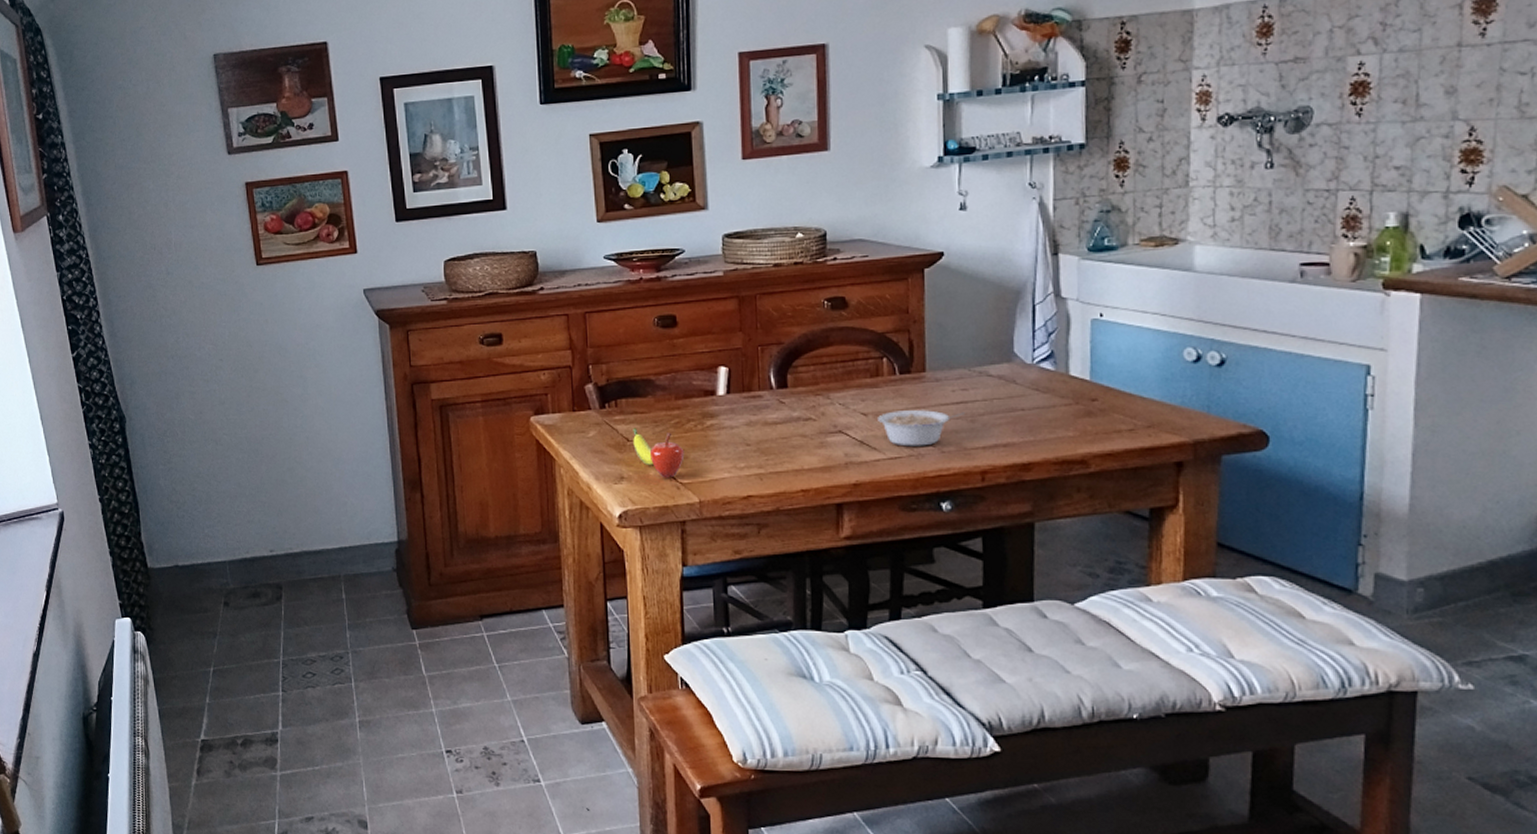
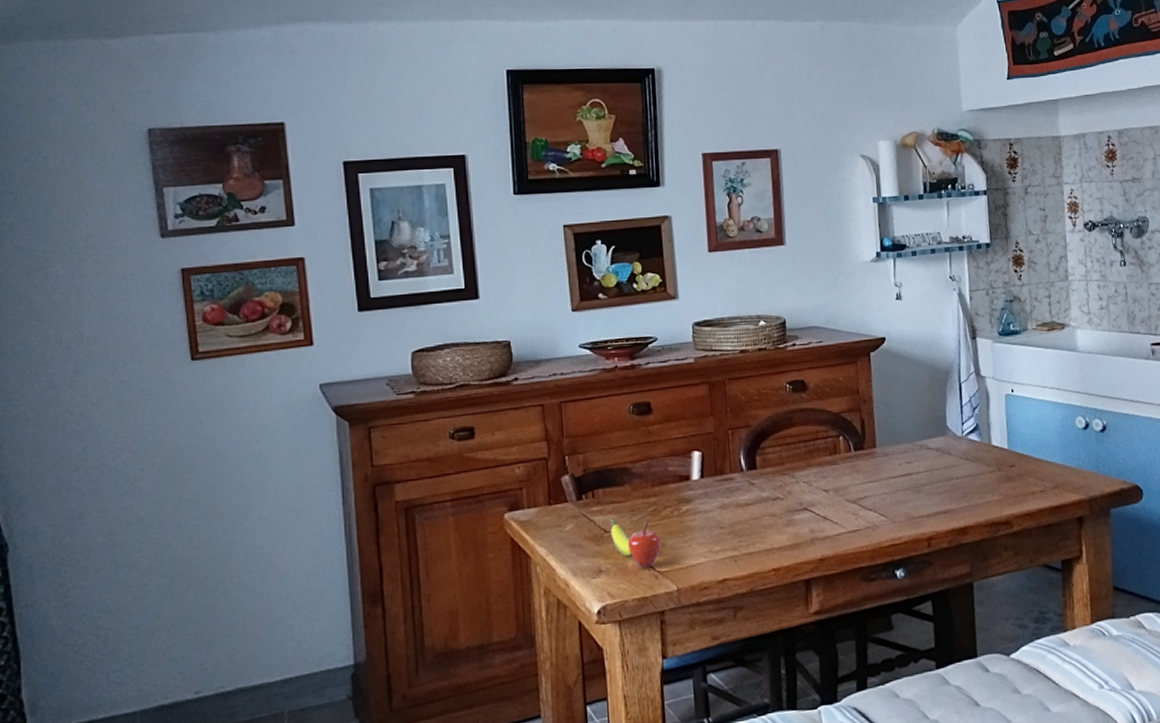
legume: present [878,410,964,447] -> none [838,483,910,519]

